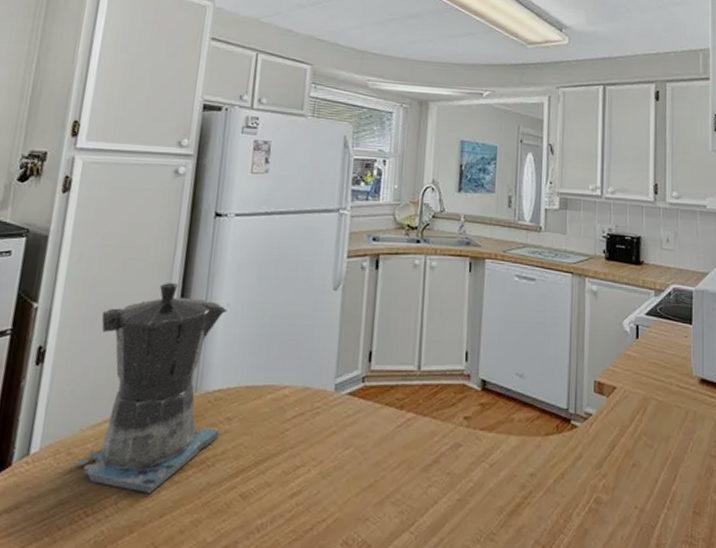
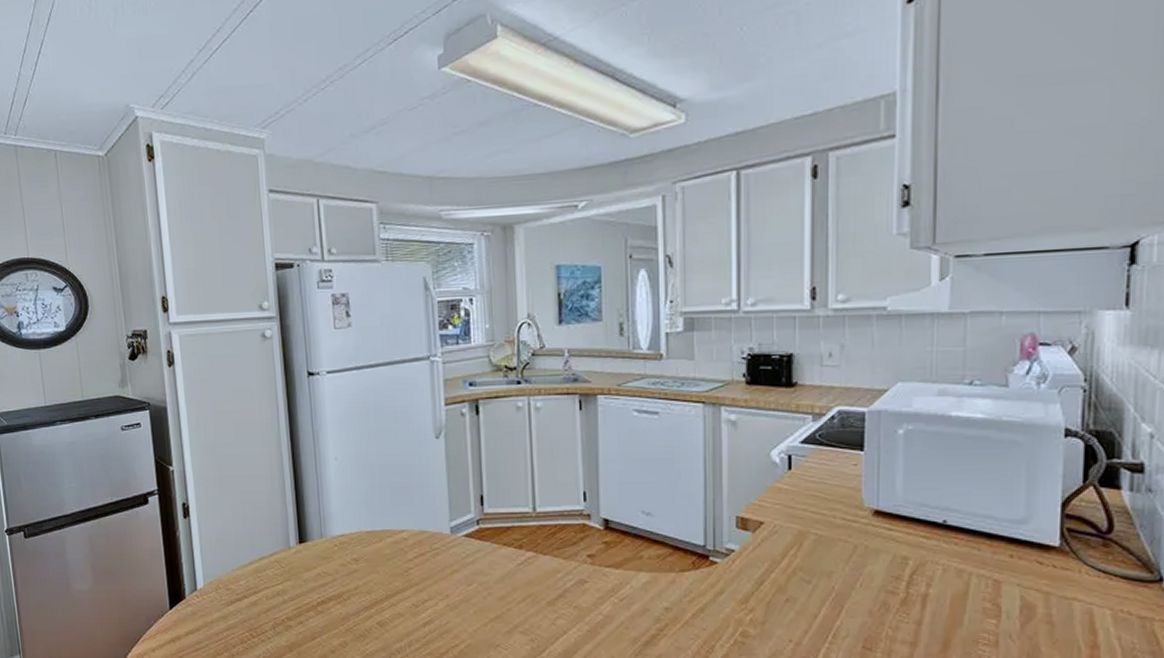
coffee maker: present [67,283,228,493] -> none [227,442,349,621]

